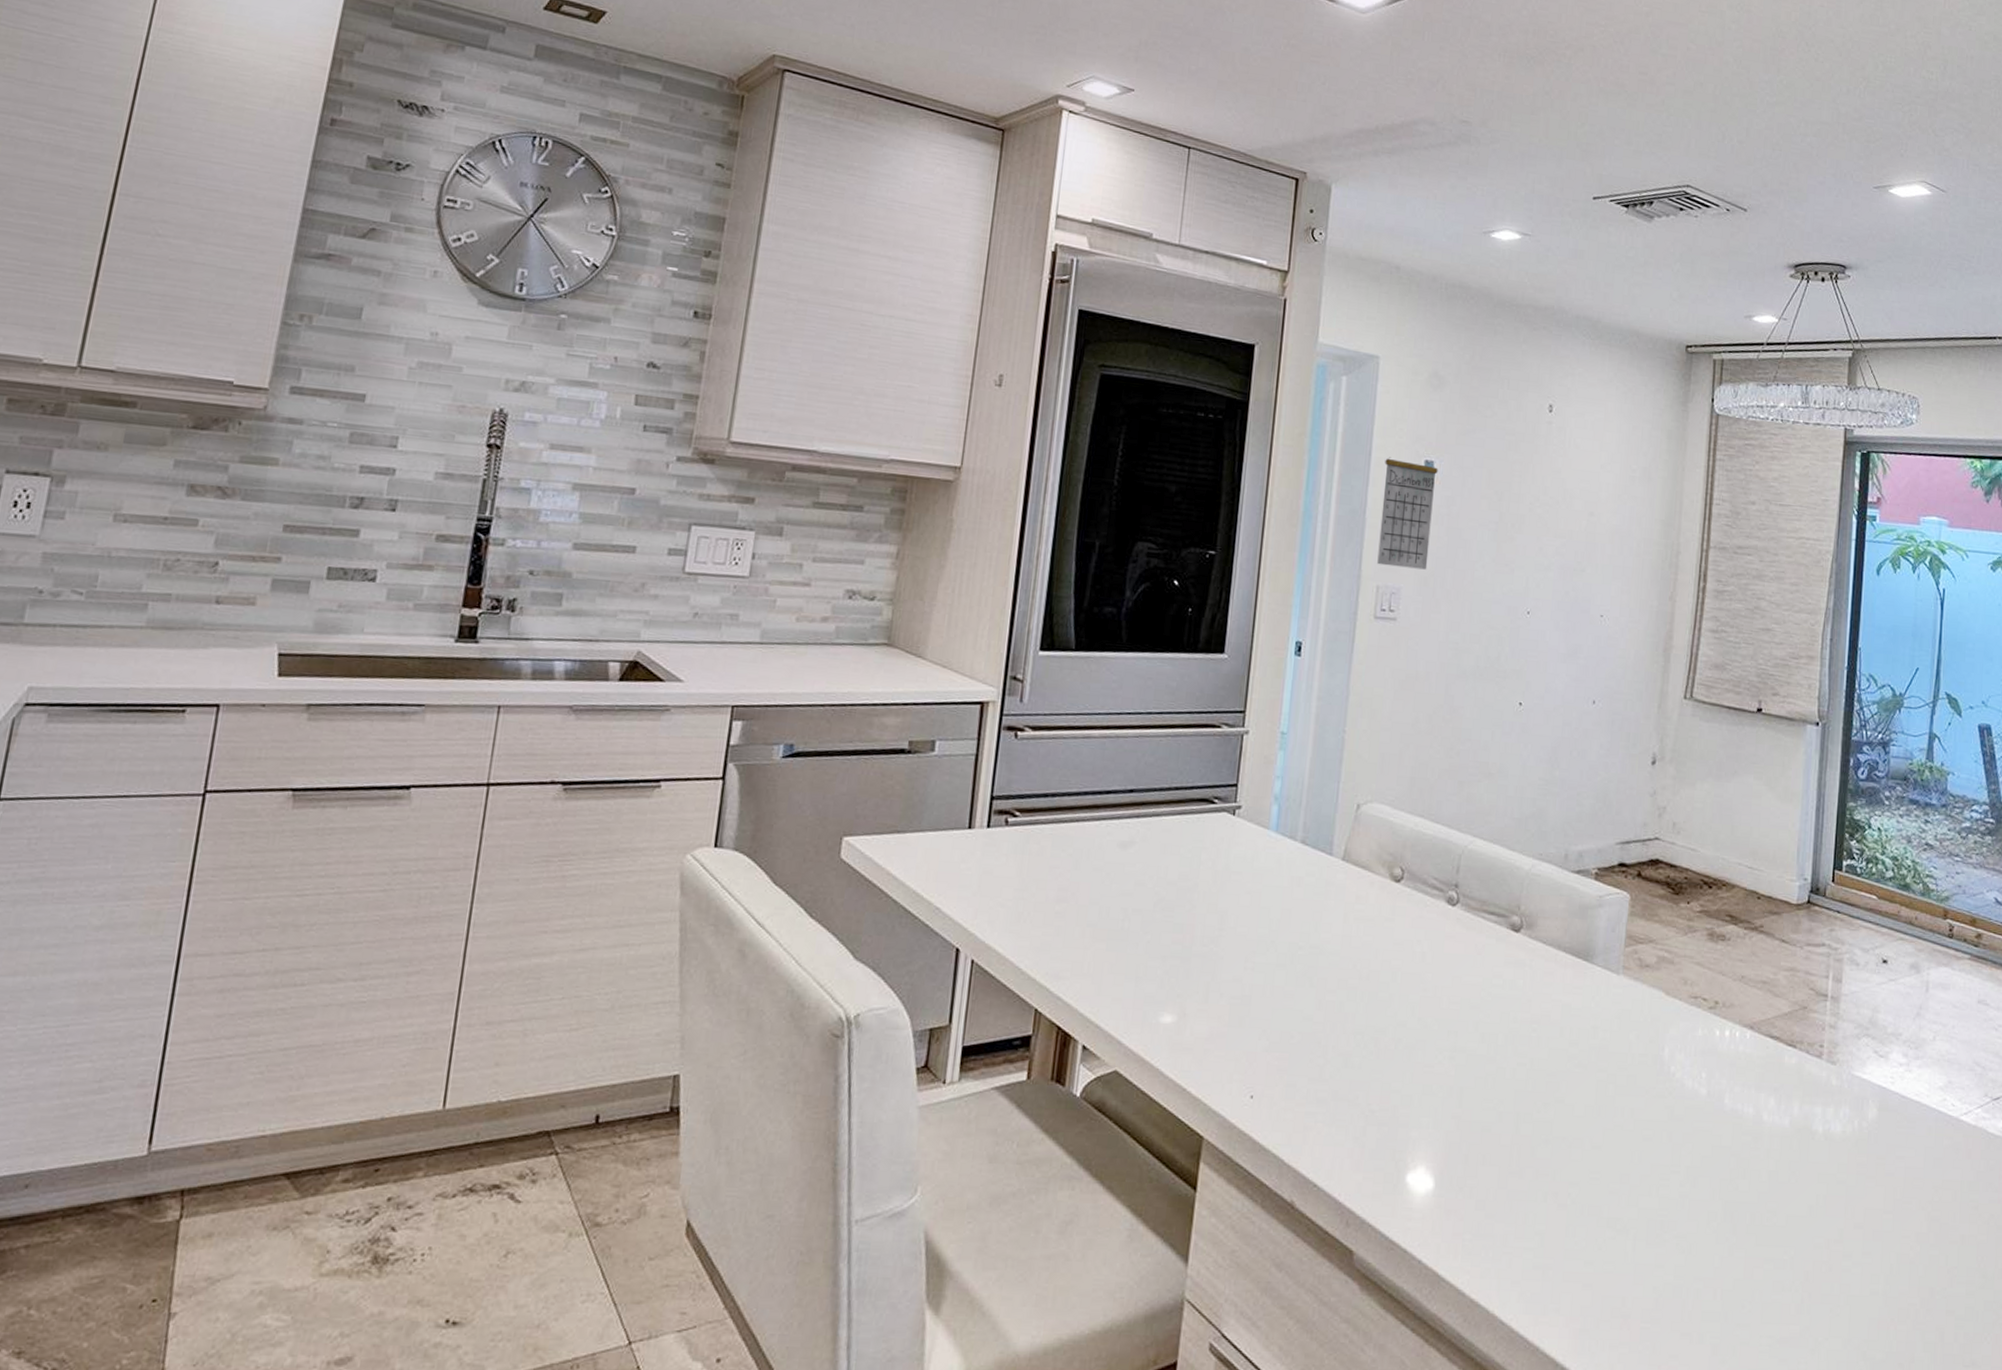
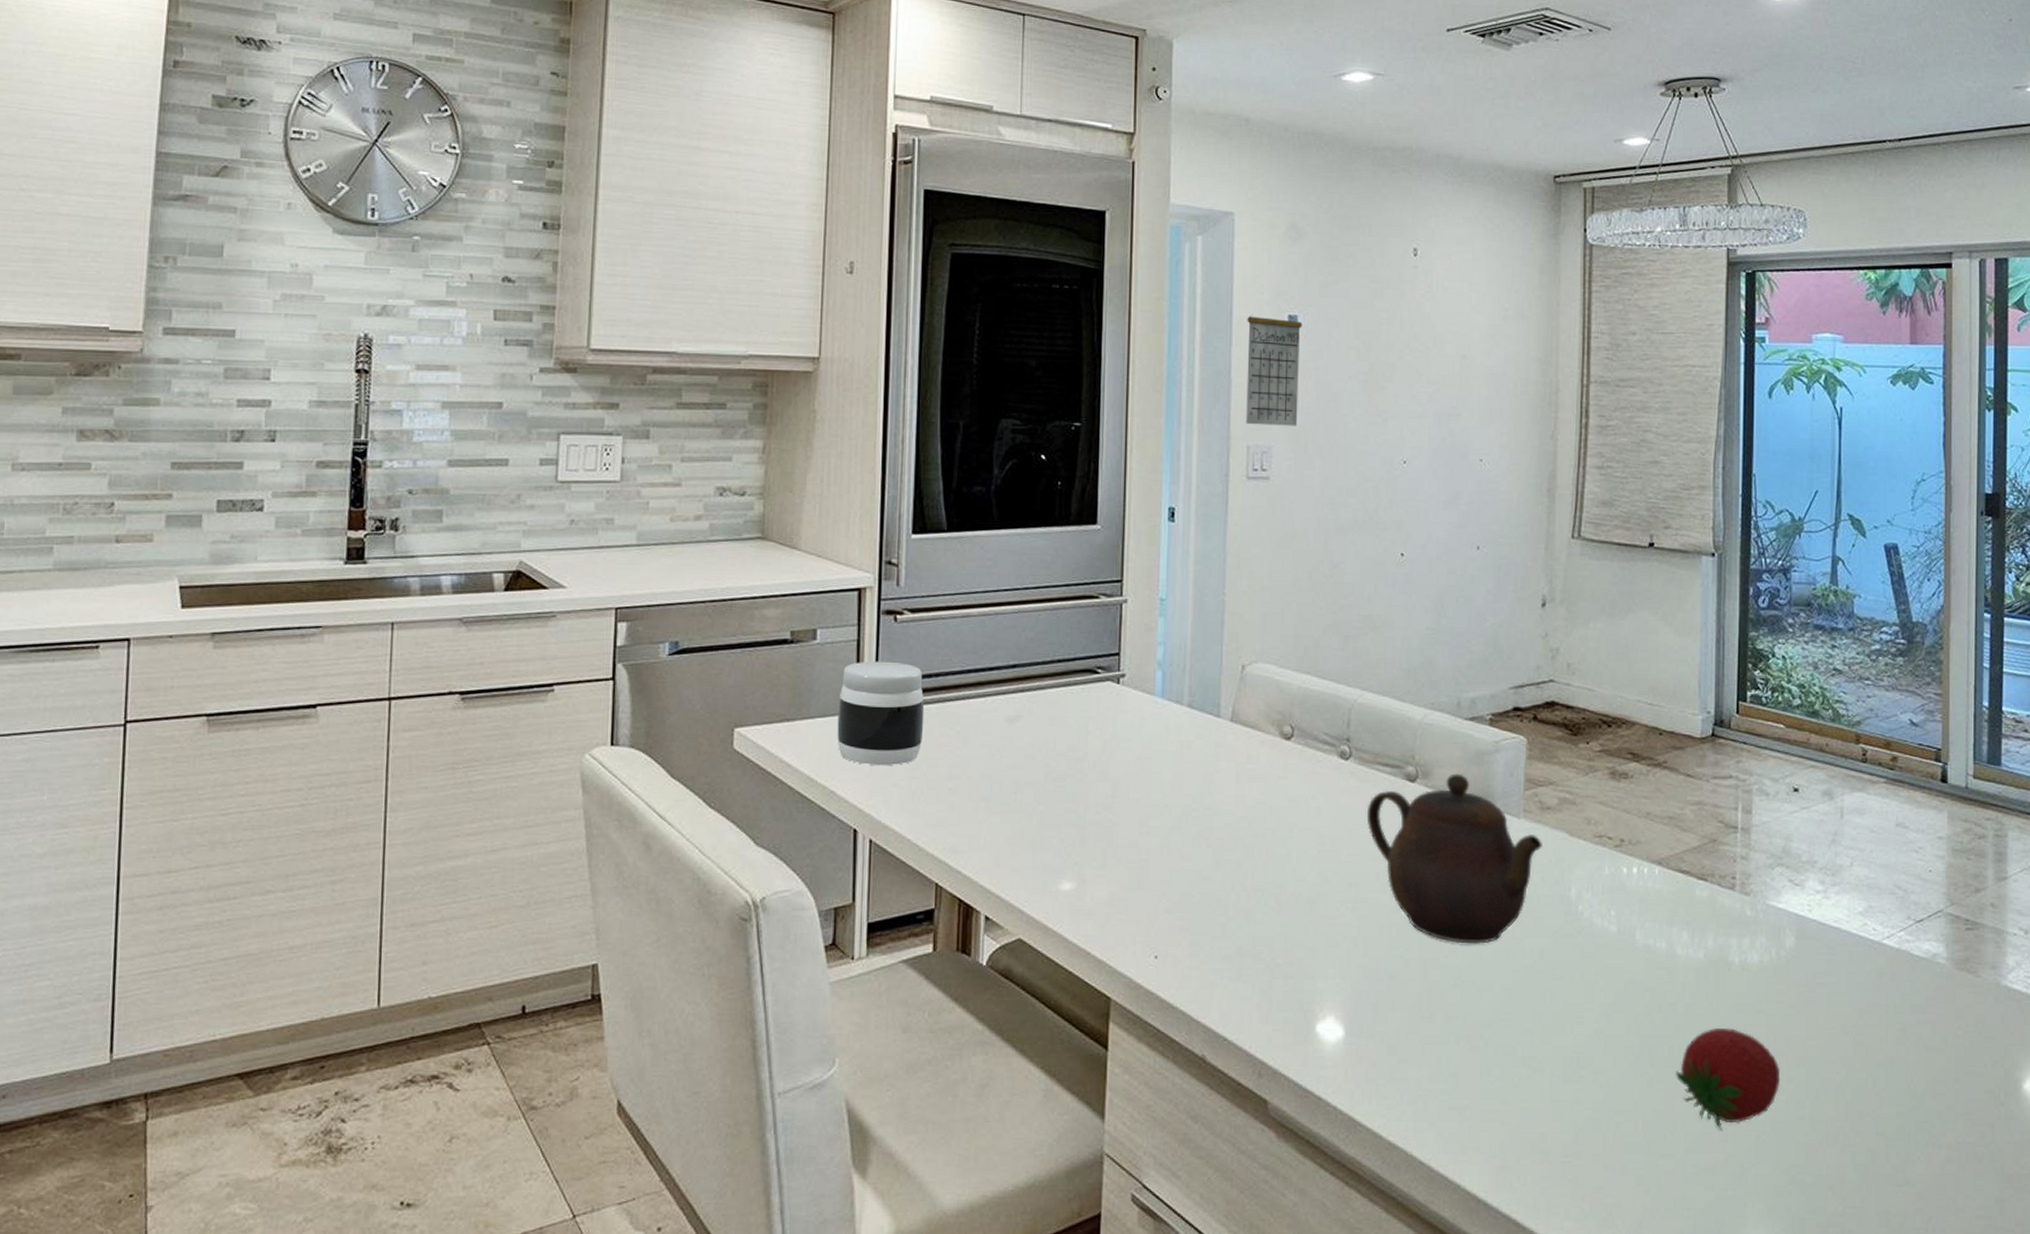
jar: none [947,776,1039,885] -> present [837,661,925,765]
teapot: none [1469,926,1639,1100] -> present [1366,773,1542,944]
fruit: none [1756,1197,1858,1302] -> present [1676,1027,1781,1130]

